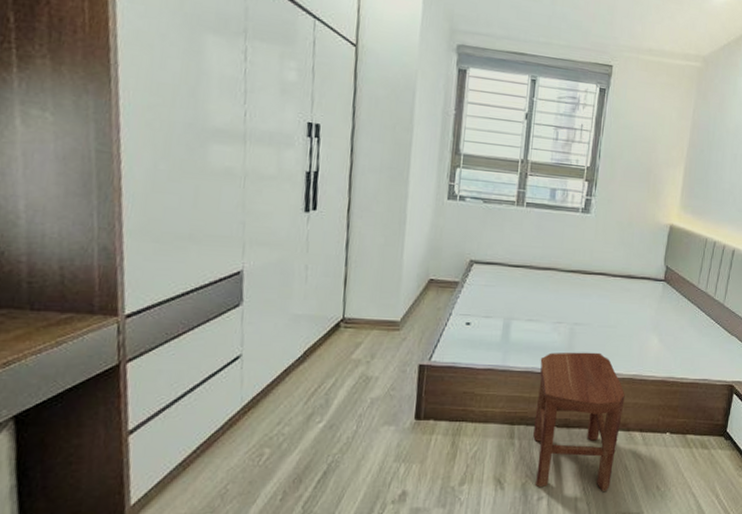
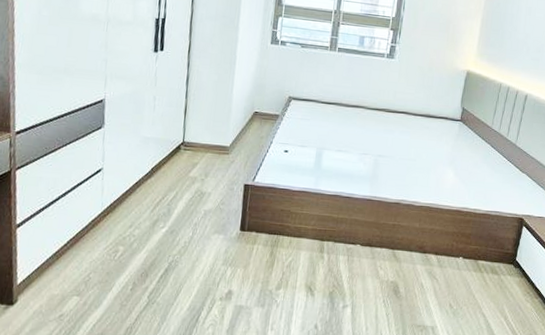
stool: present [533,352,625,491] -> none [340,180,423,305]

